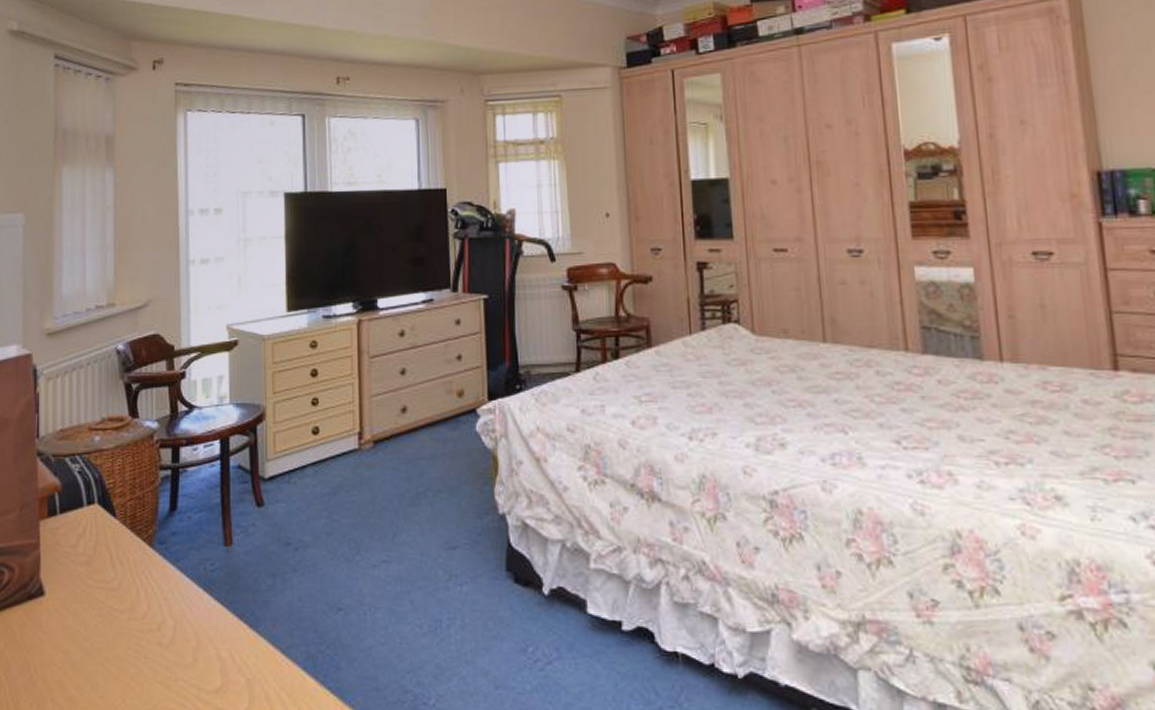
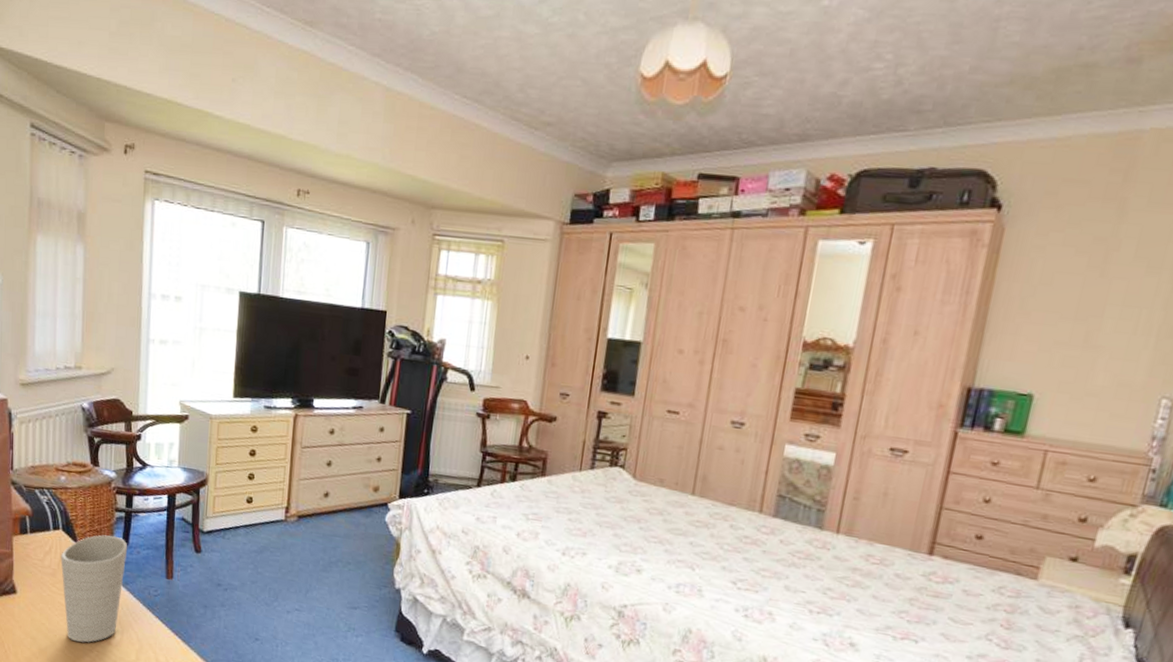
cup: none [97,502,177,648] -> present [60,535,128,643]

